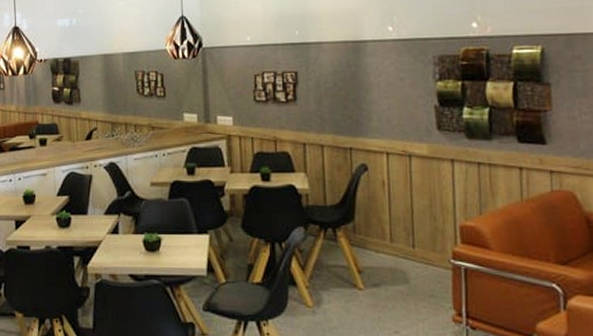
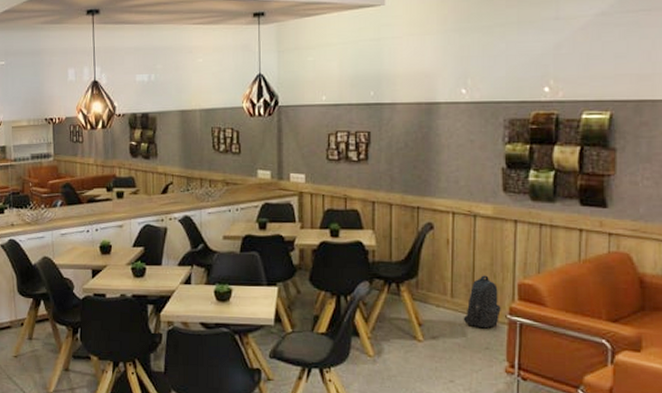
backpack: none [404,218,444,275] -> present [463,275,501,329]

